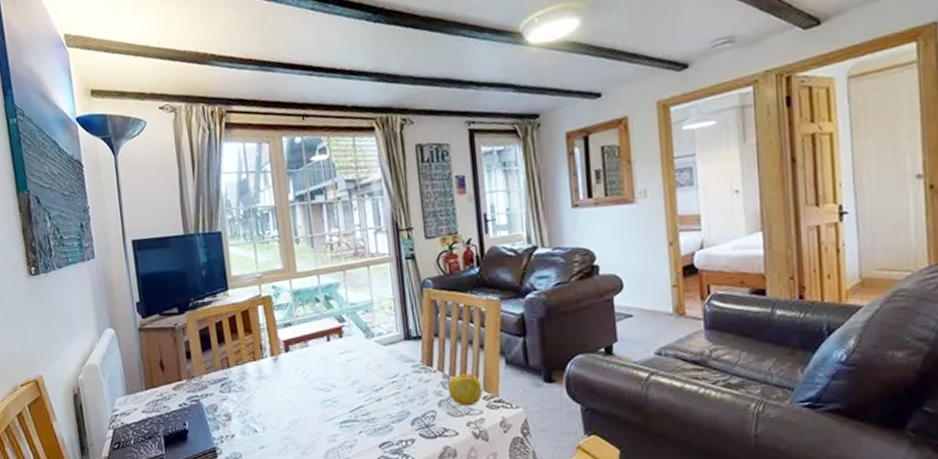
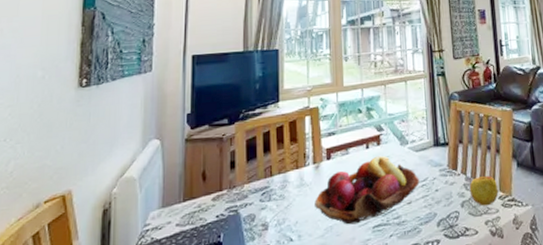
fruit basket: none [276,348,390,419] -> present [315,155,420,225]

